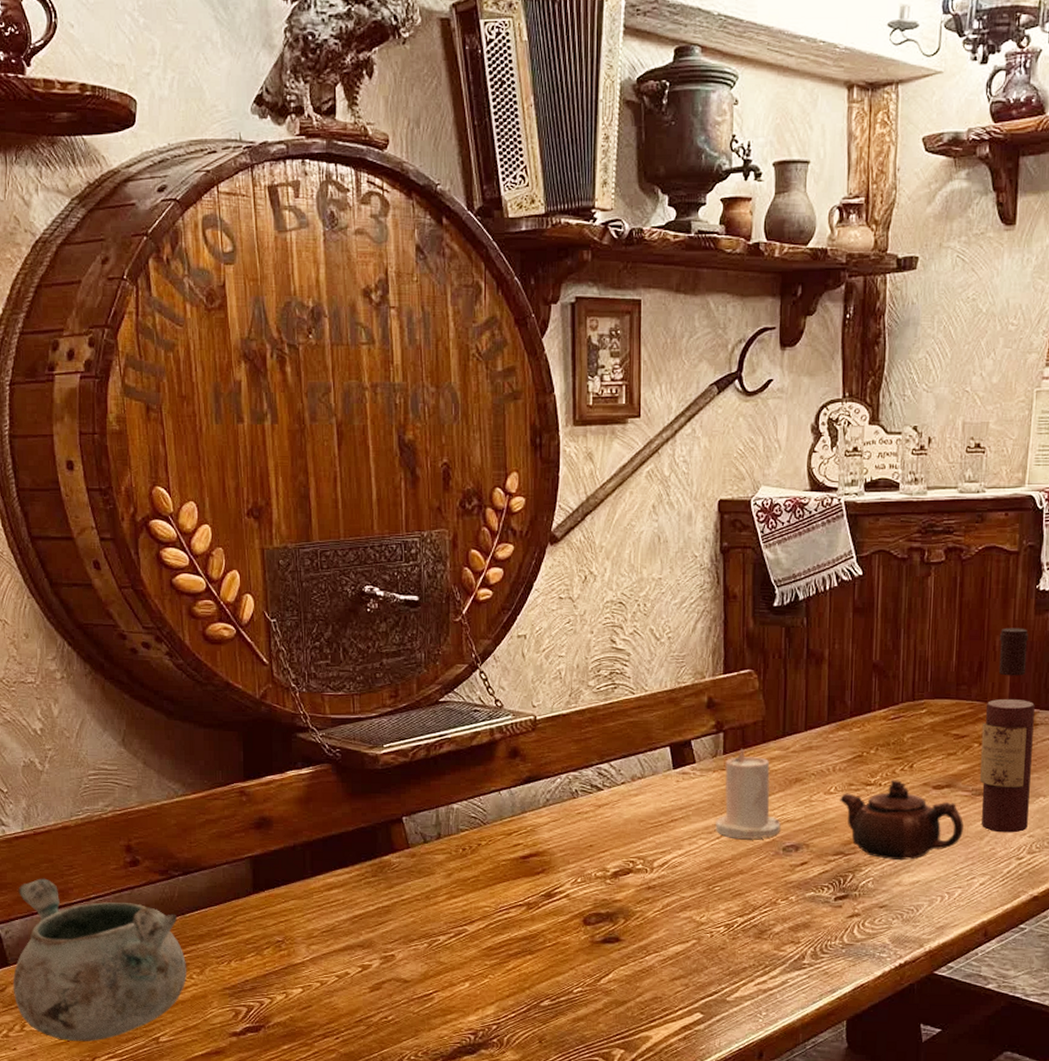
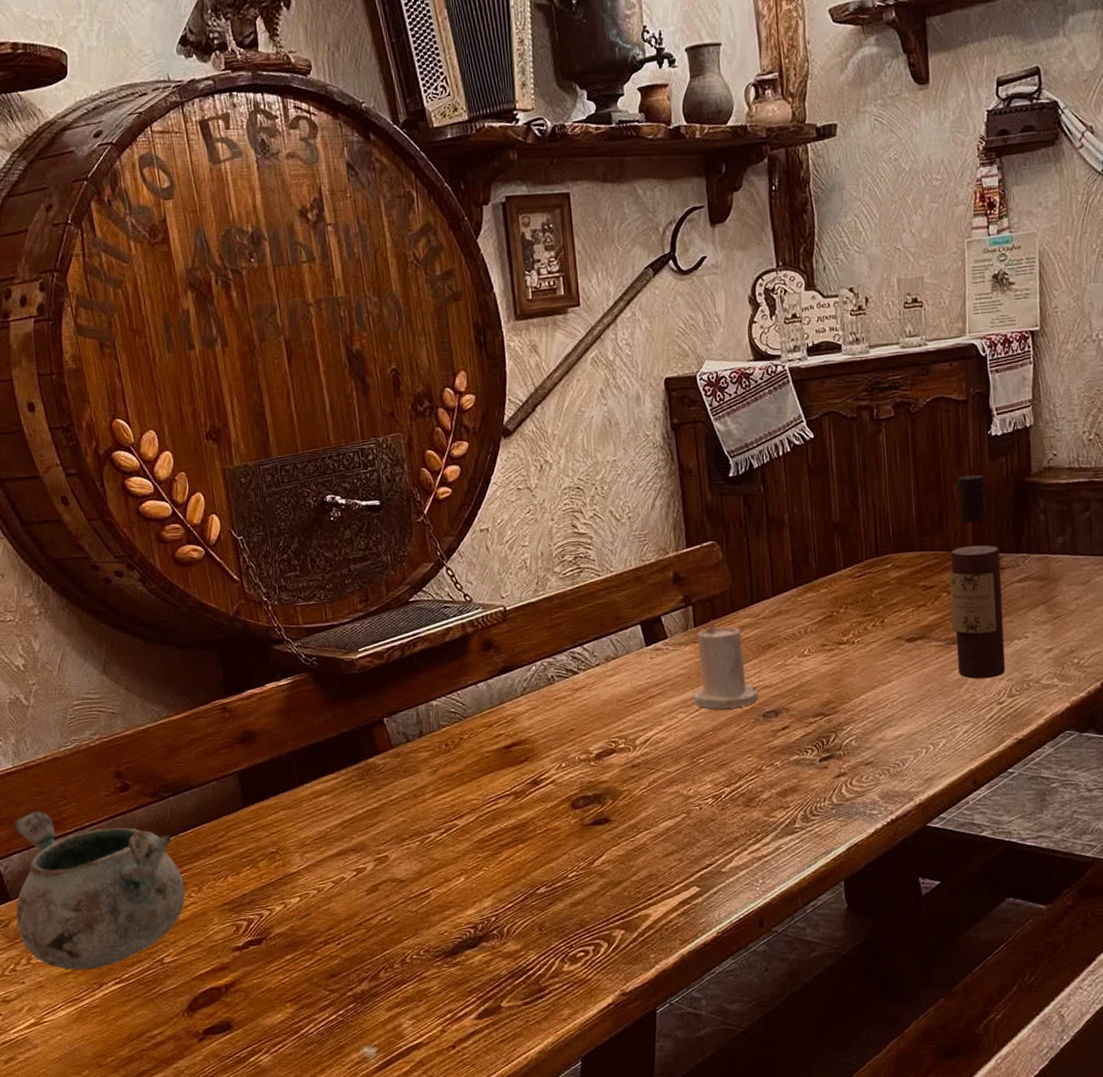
teapot: present [840,780,964,861] -> none [814,636,941,716]

